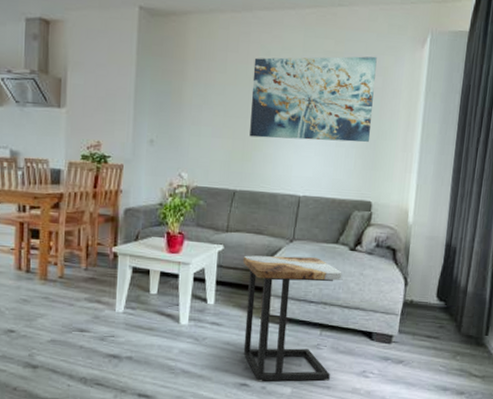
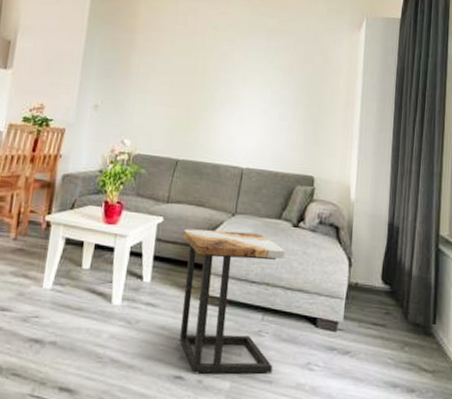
wall art: present [250,56,377,143] -> none [194,31,317,117]

